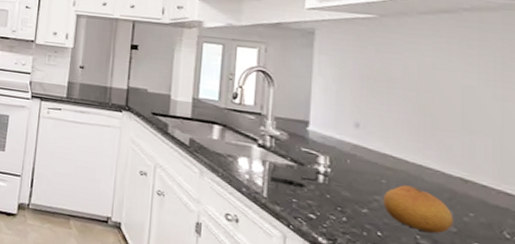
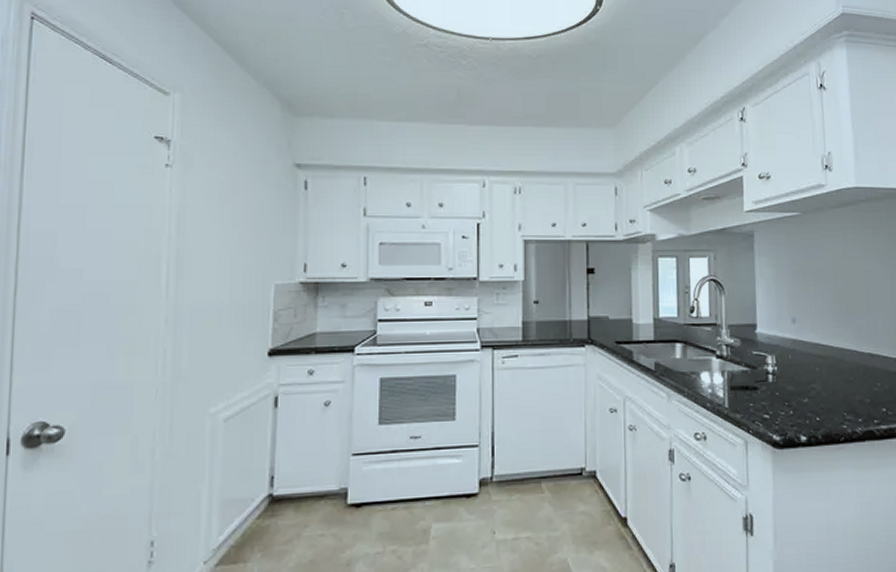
fruit: present [382,185,454,234] -> none [817,369,868,409]

